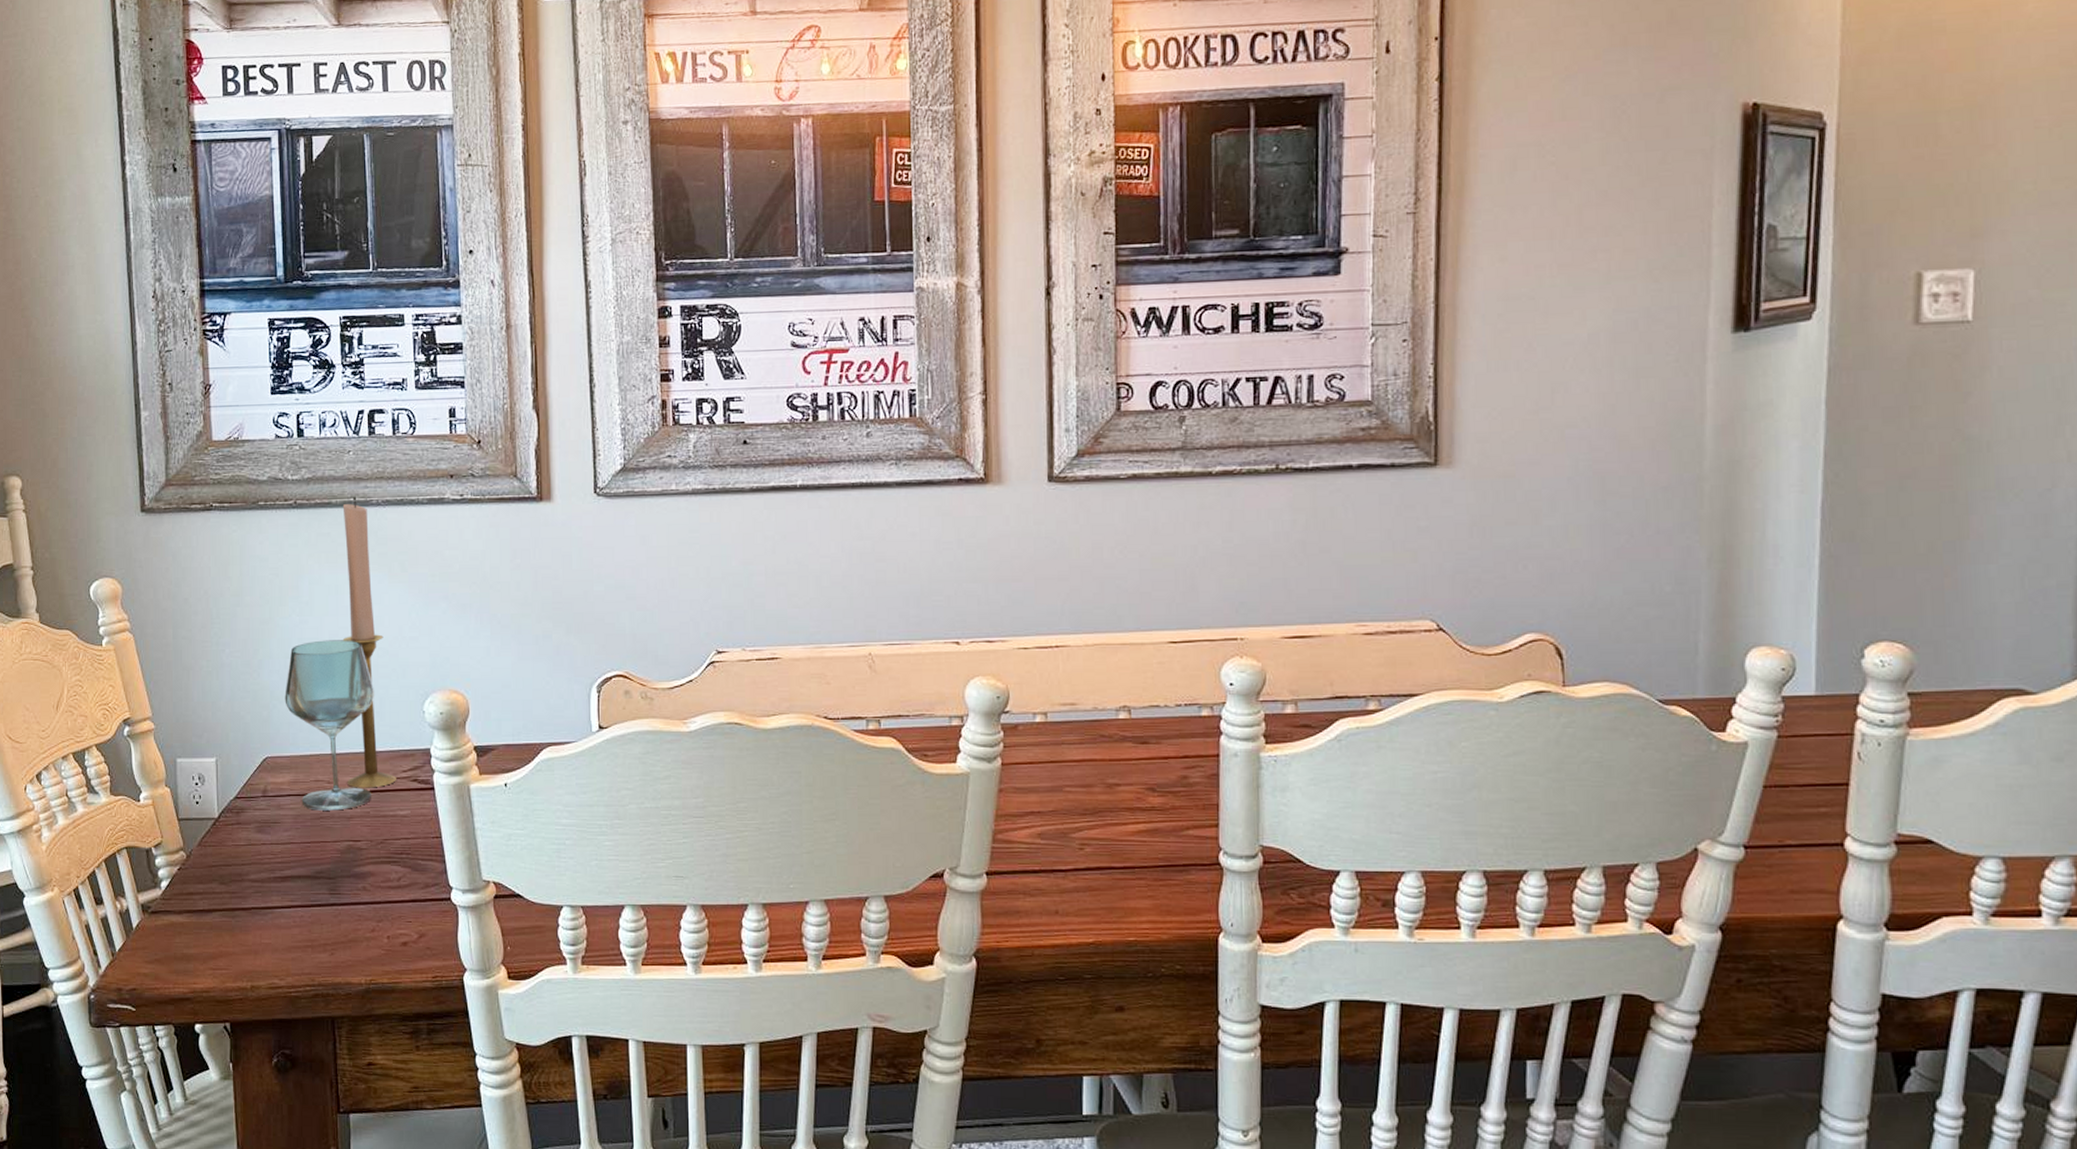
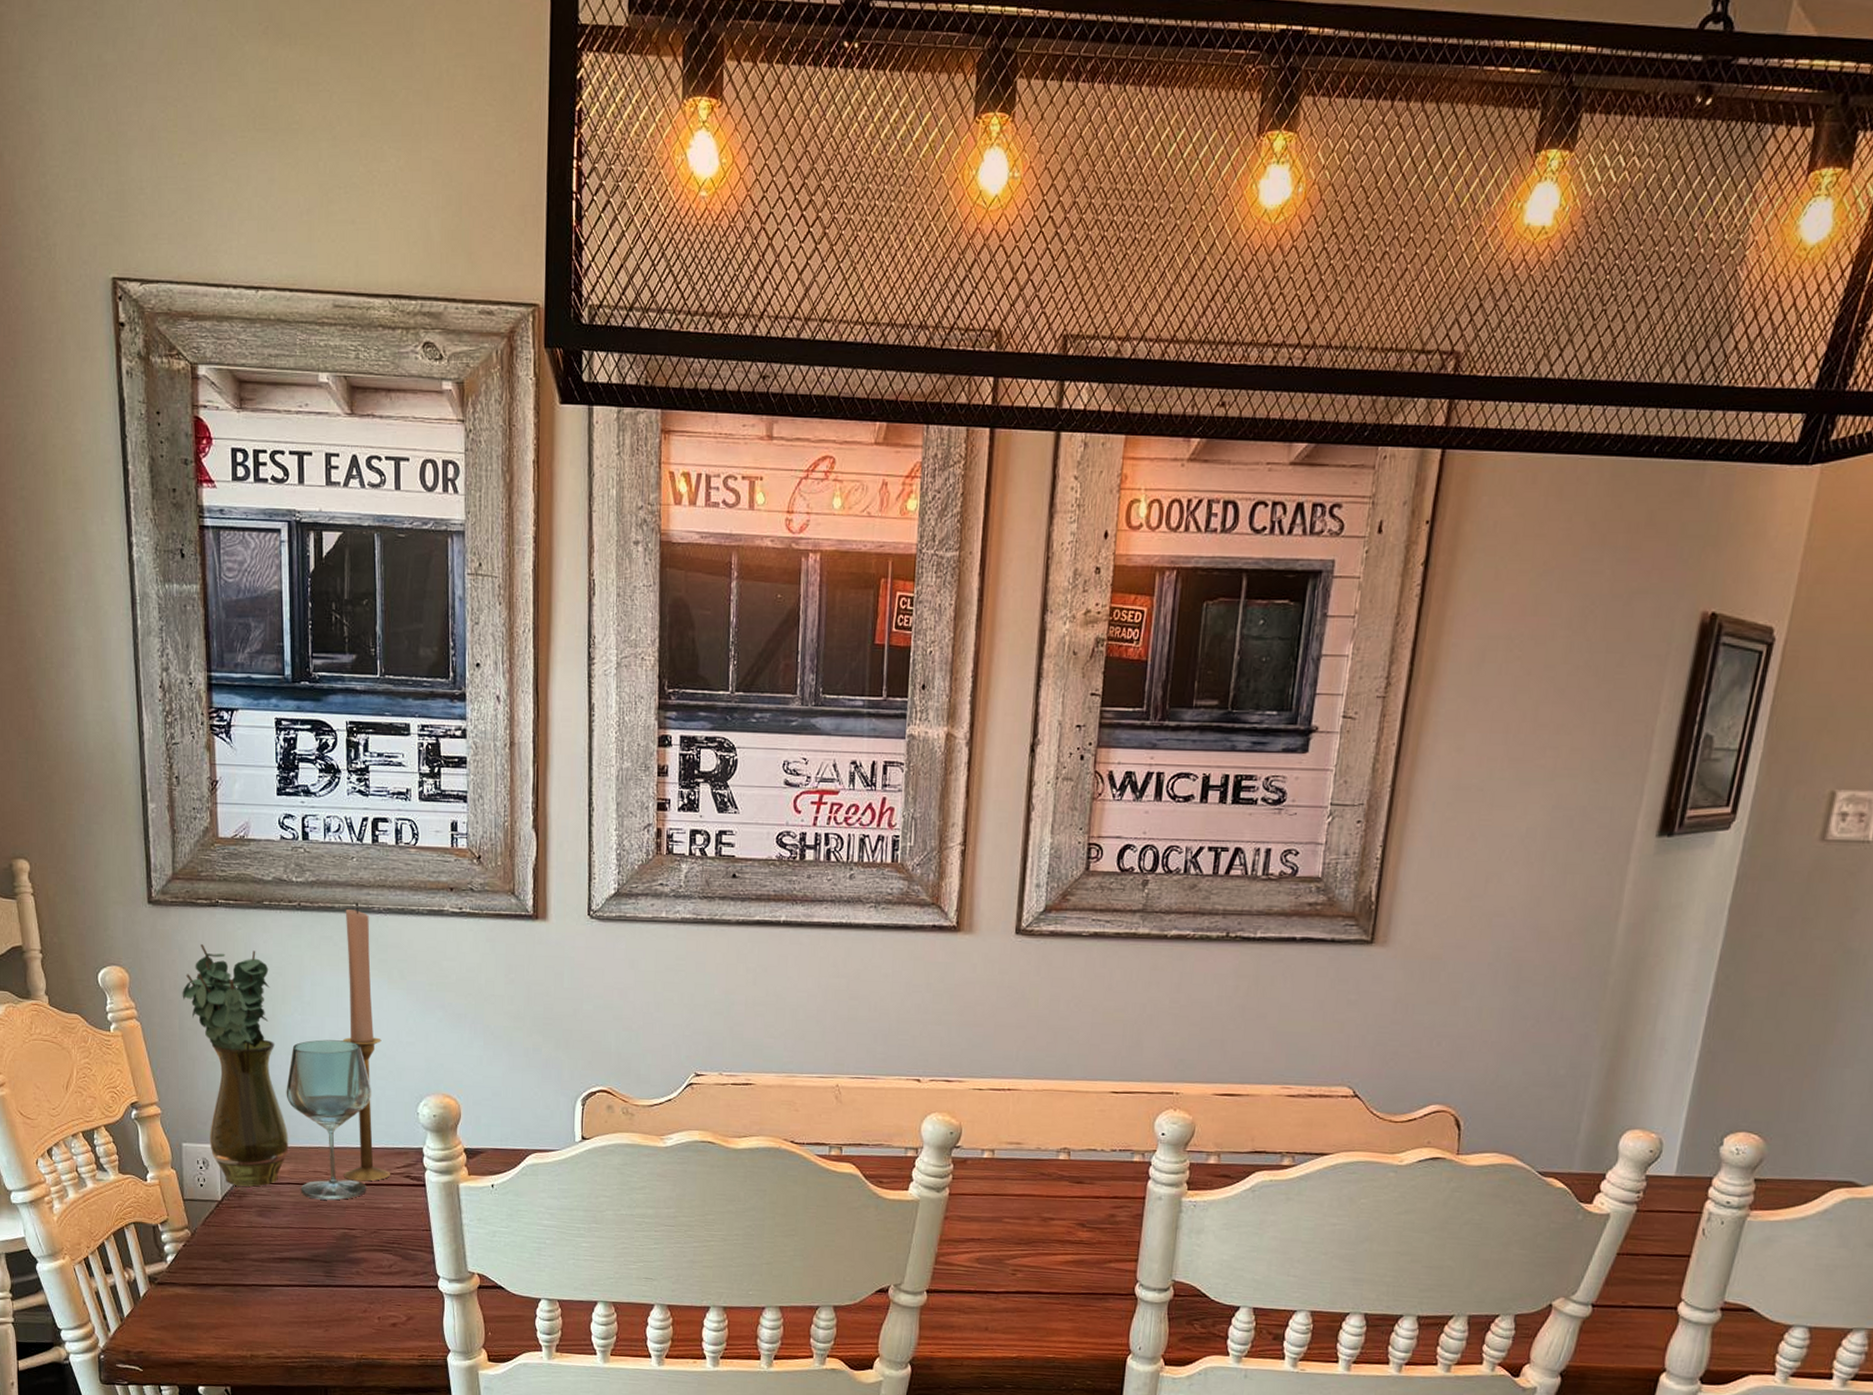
vase: none [176,550,289,801] -> present [182,944,289,1187]

